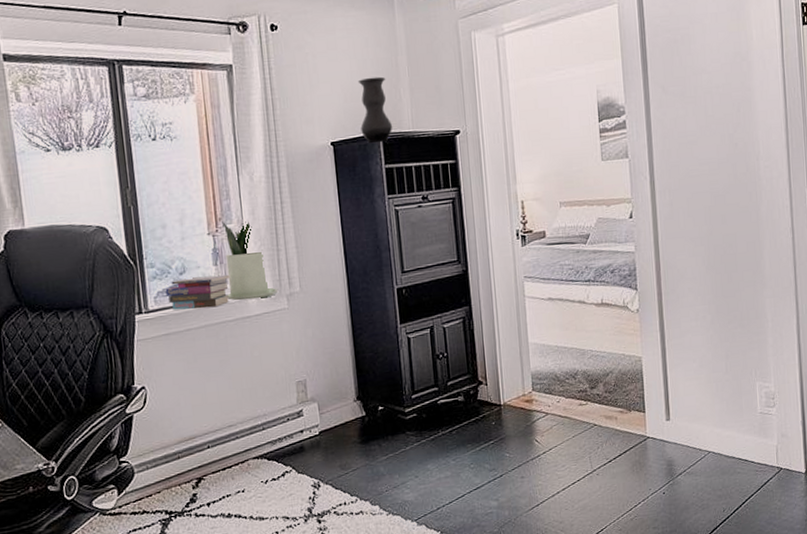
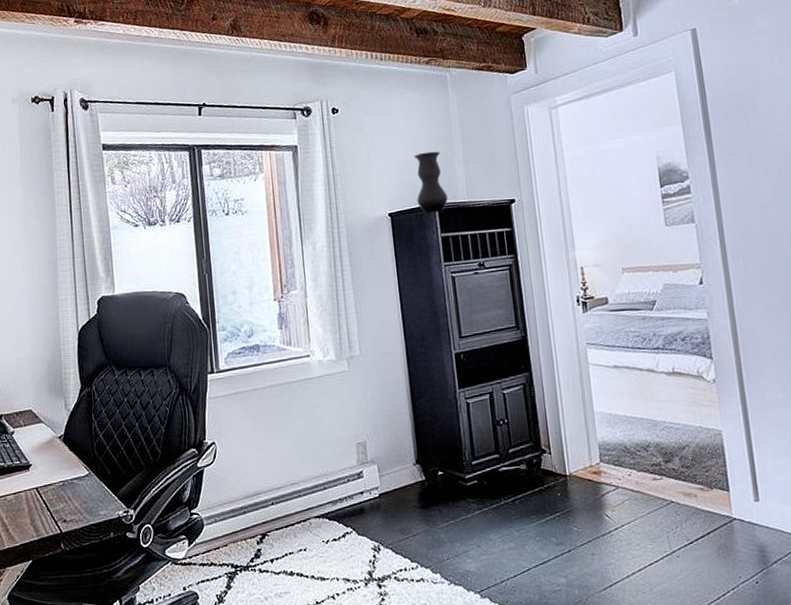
books: present [165,274,230,310] -> none [235,338,294,371]
planter: present [222,221,279,301] -> none [287,288,340,363]

